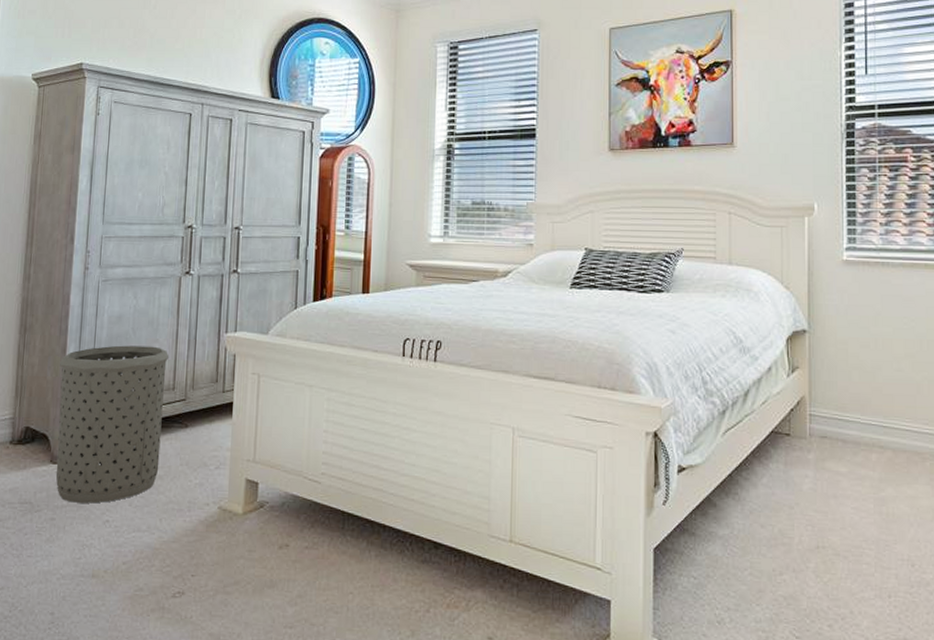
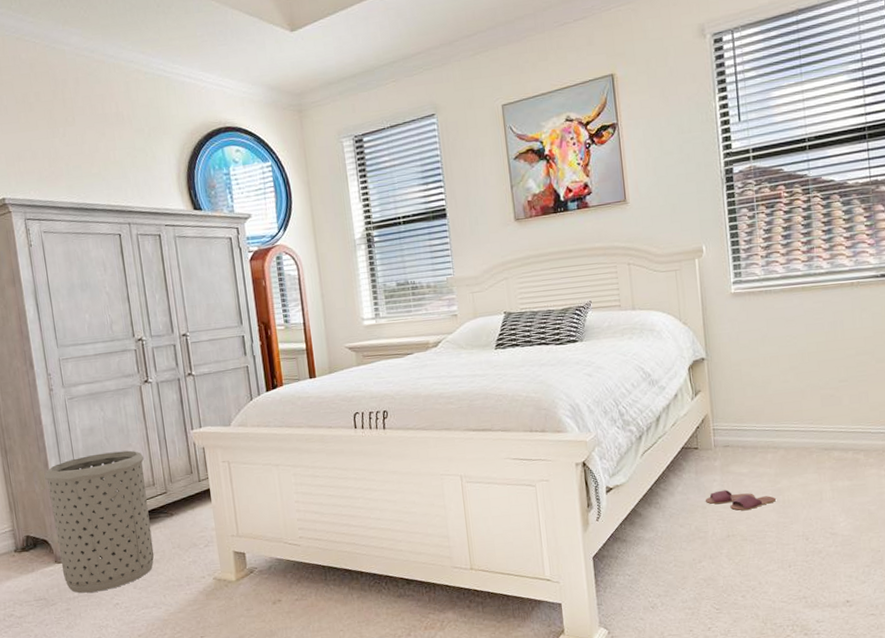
slippers: none [794,489,879,518] -> present [706,490,777,511]

